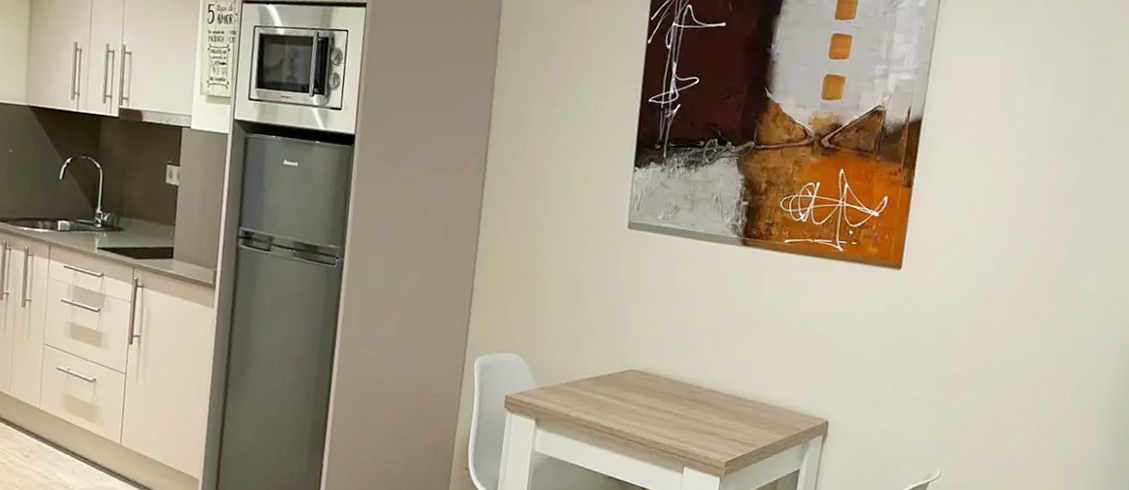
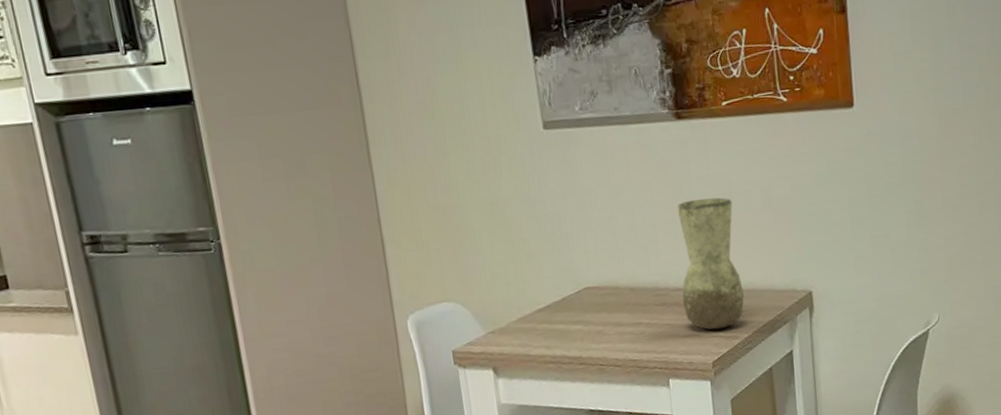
vase: none [711,316,775,435] -> present [677,197,744,330]

